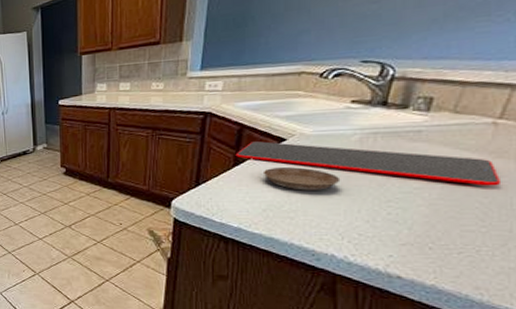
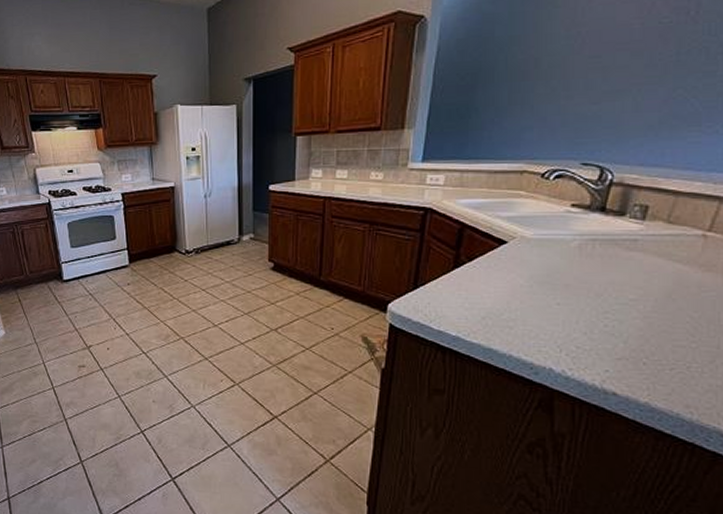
cutting board: present [235,141,502,186] -> none [455,243,710,300]
saucer: present [264,166,341,191] -> none [484,271,560,298]

